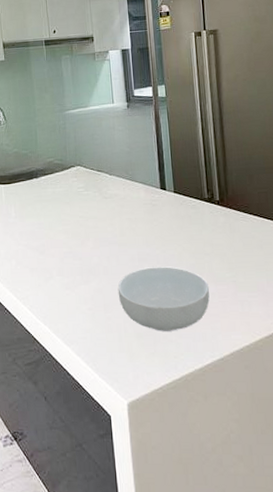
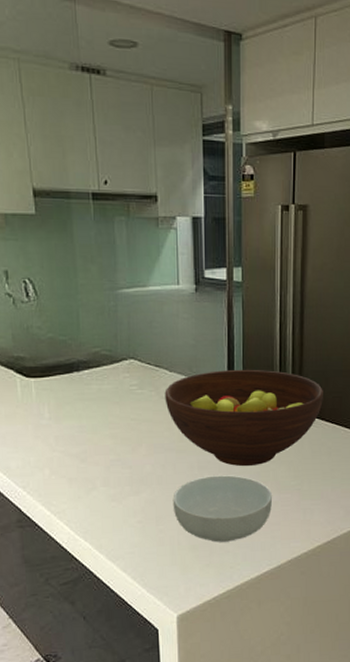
fruit bowl: none [106,170,249,259] -> present [164,369,323,467]

